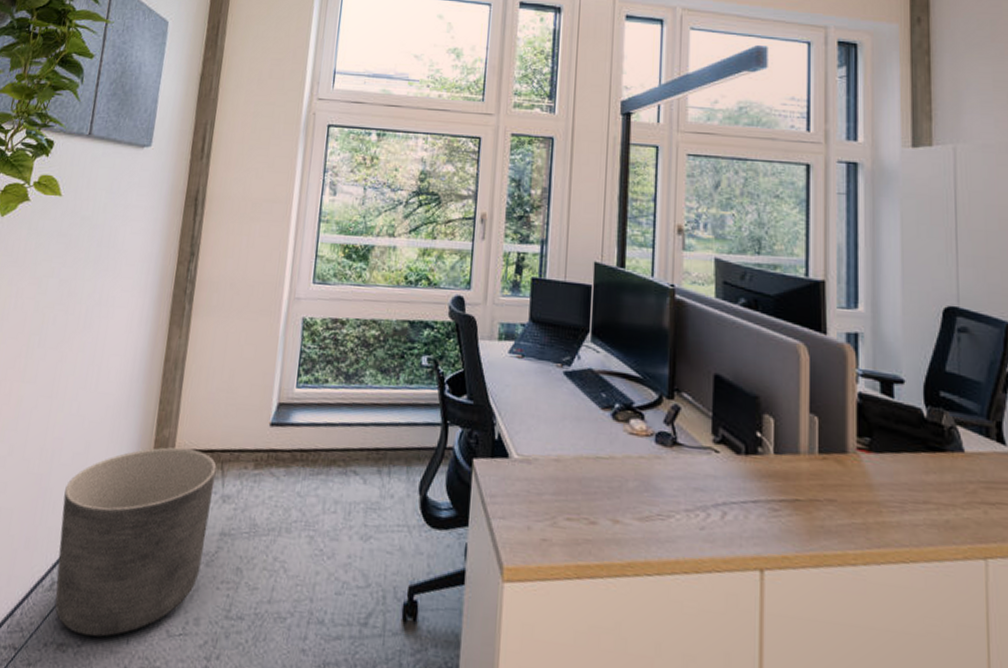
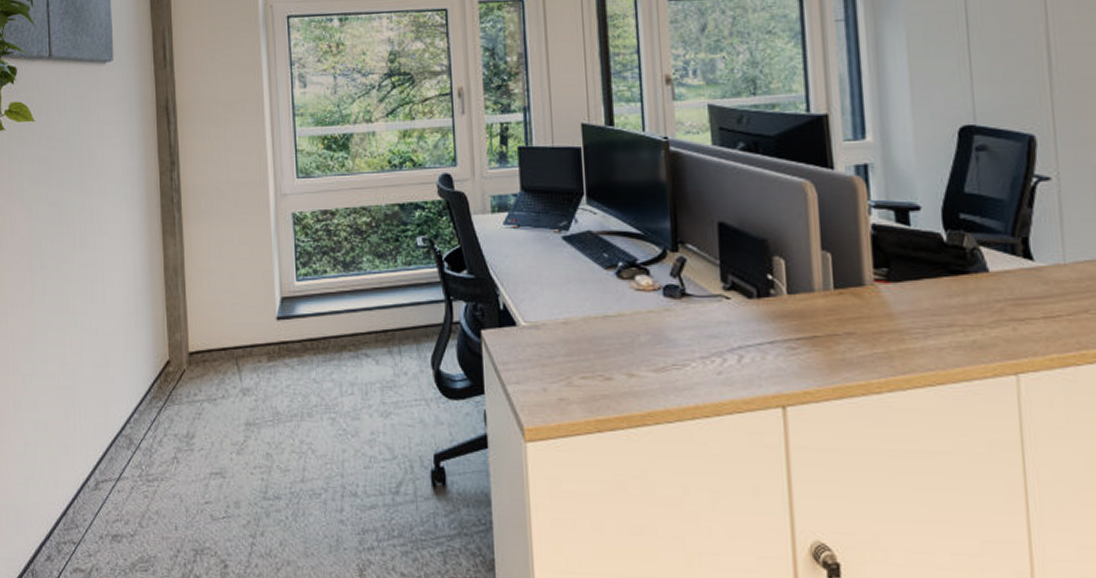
planter: present [55,447,217,637] -> none [92,349,233,527]

